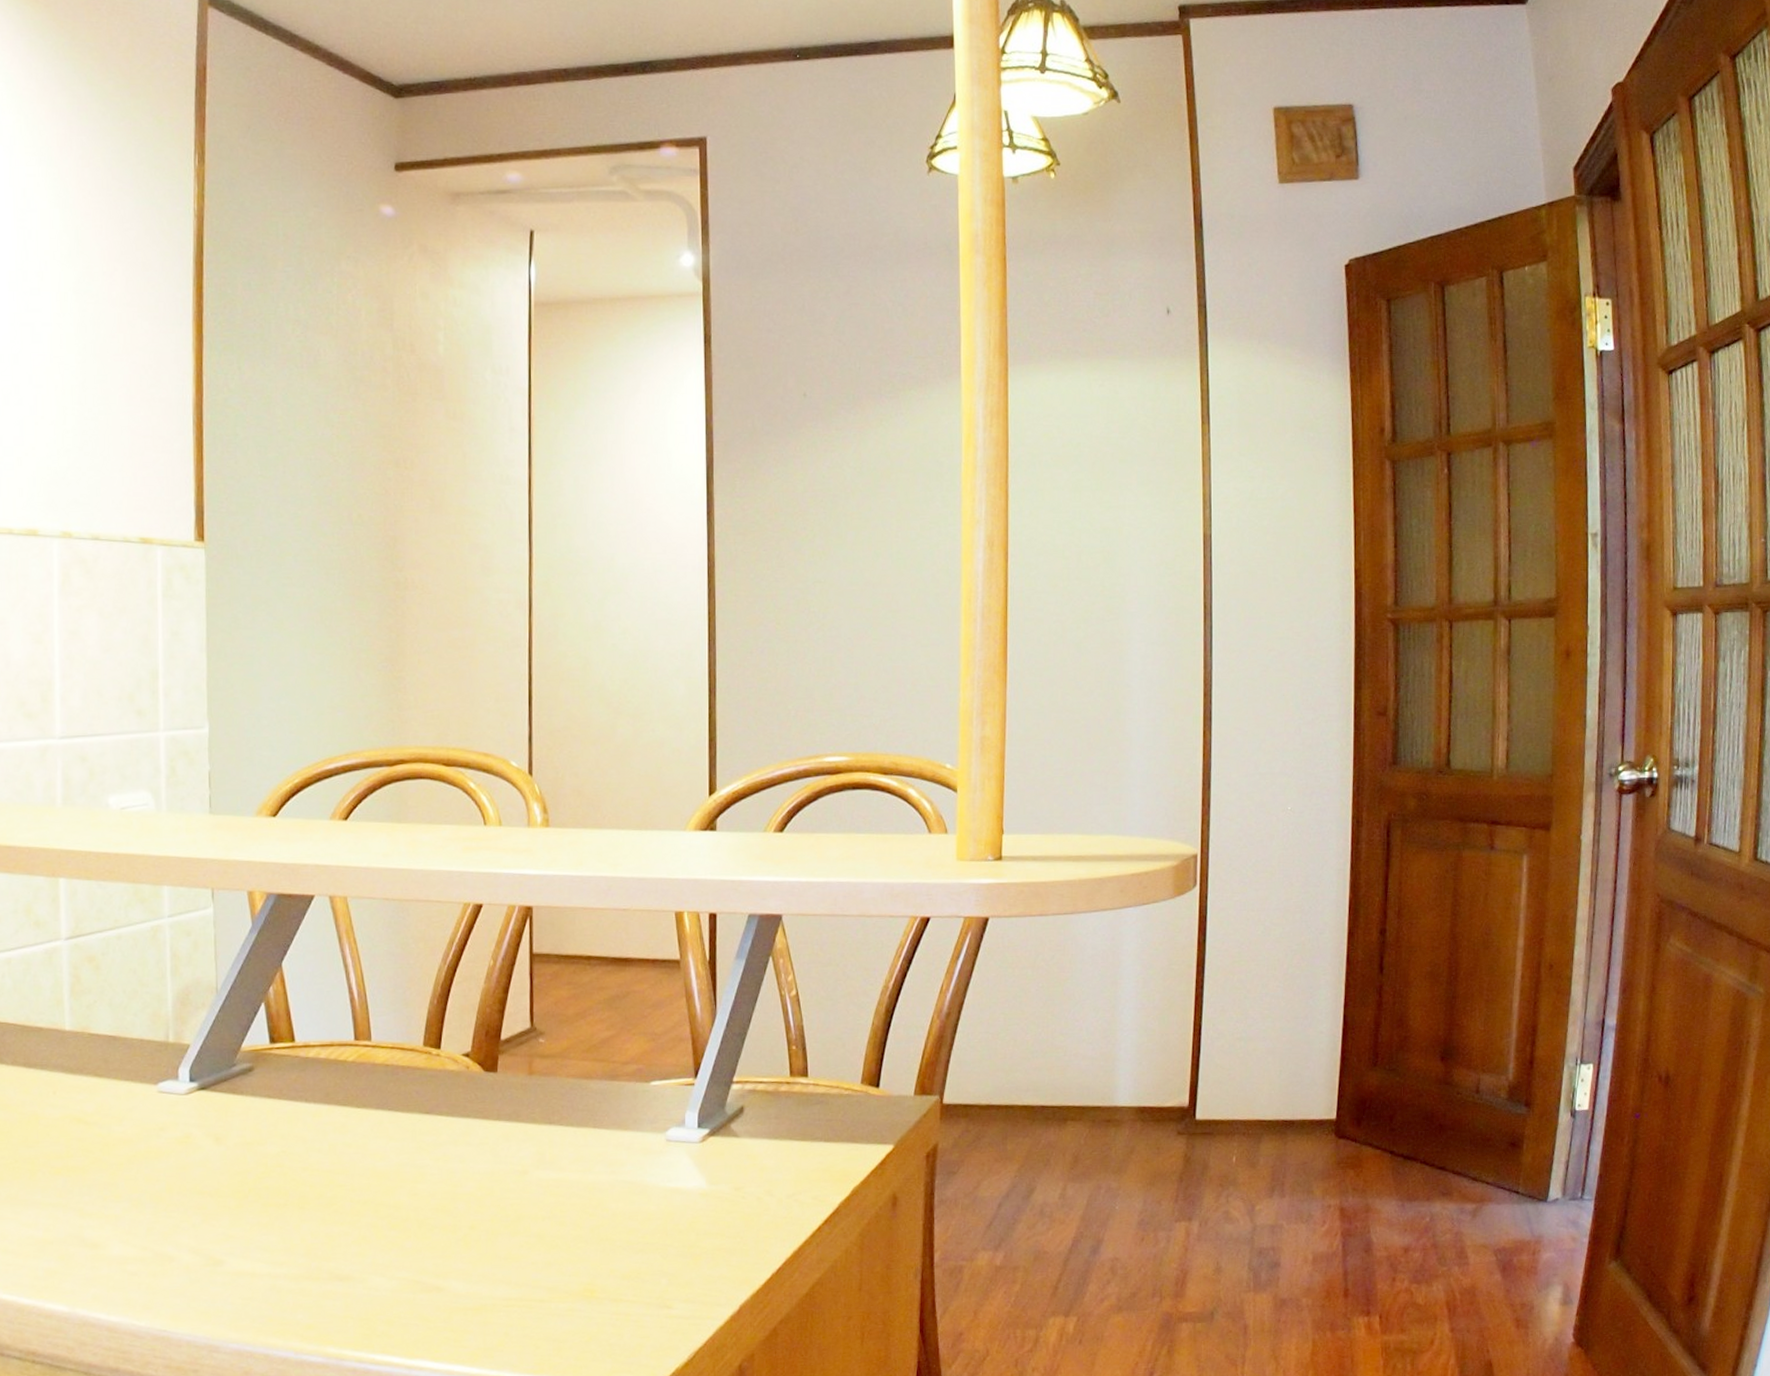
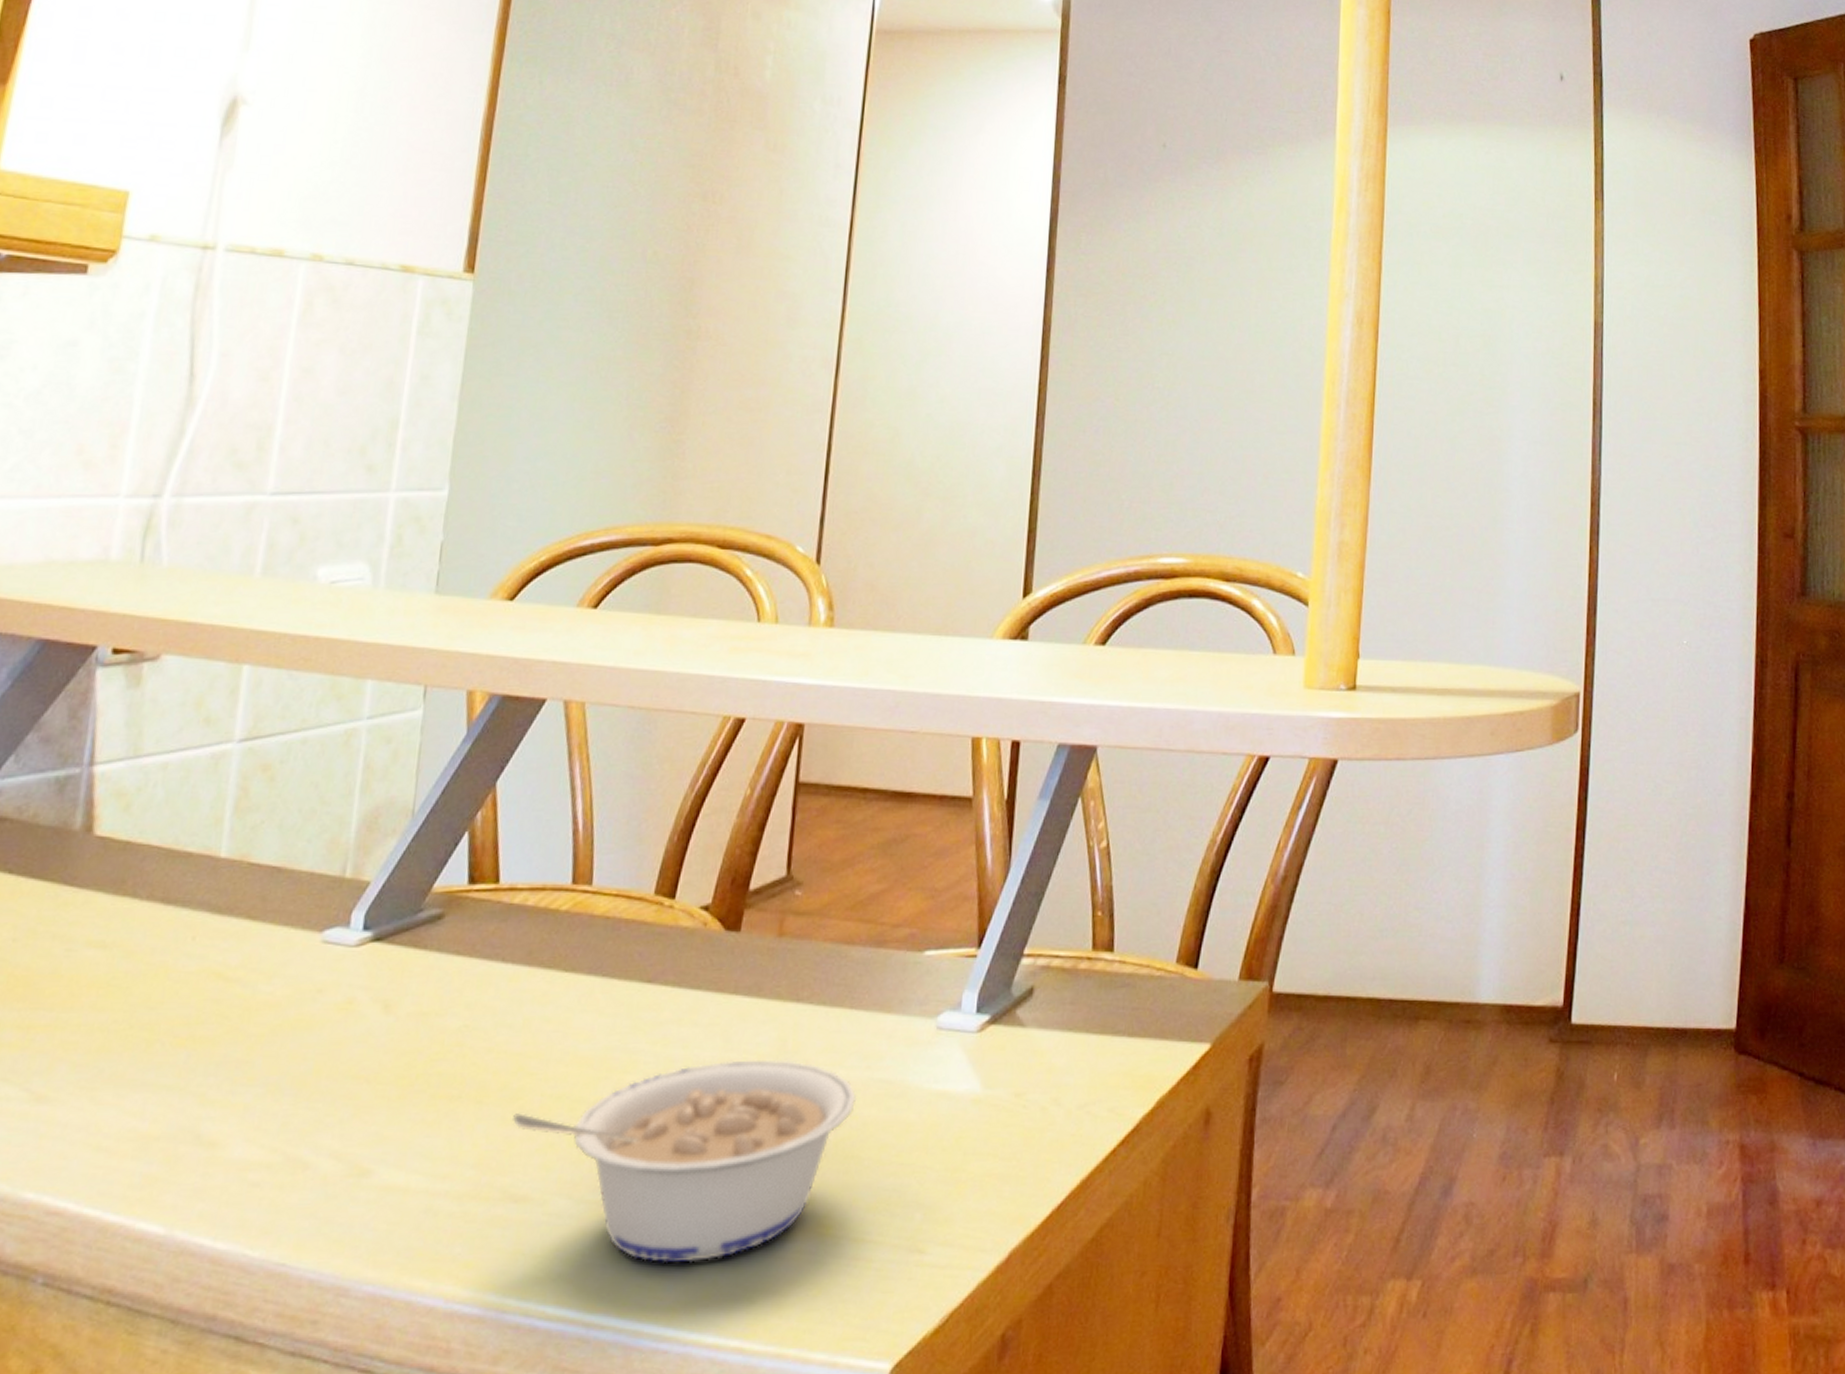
legume: none [330,1168,606,1322] -> present [513,1059,857,1264]

